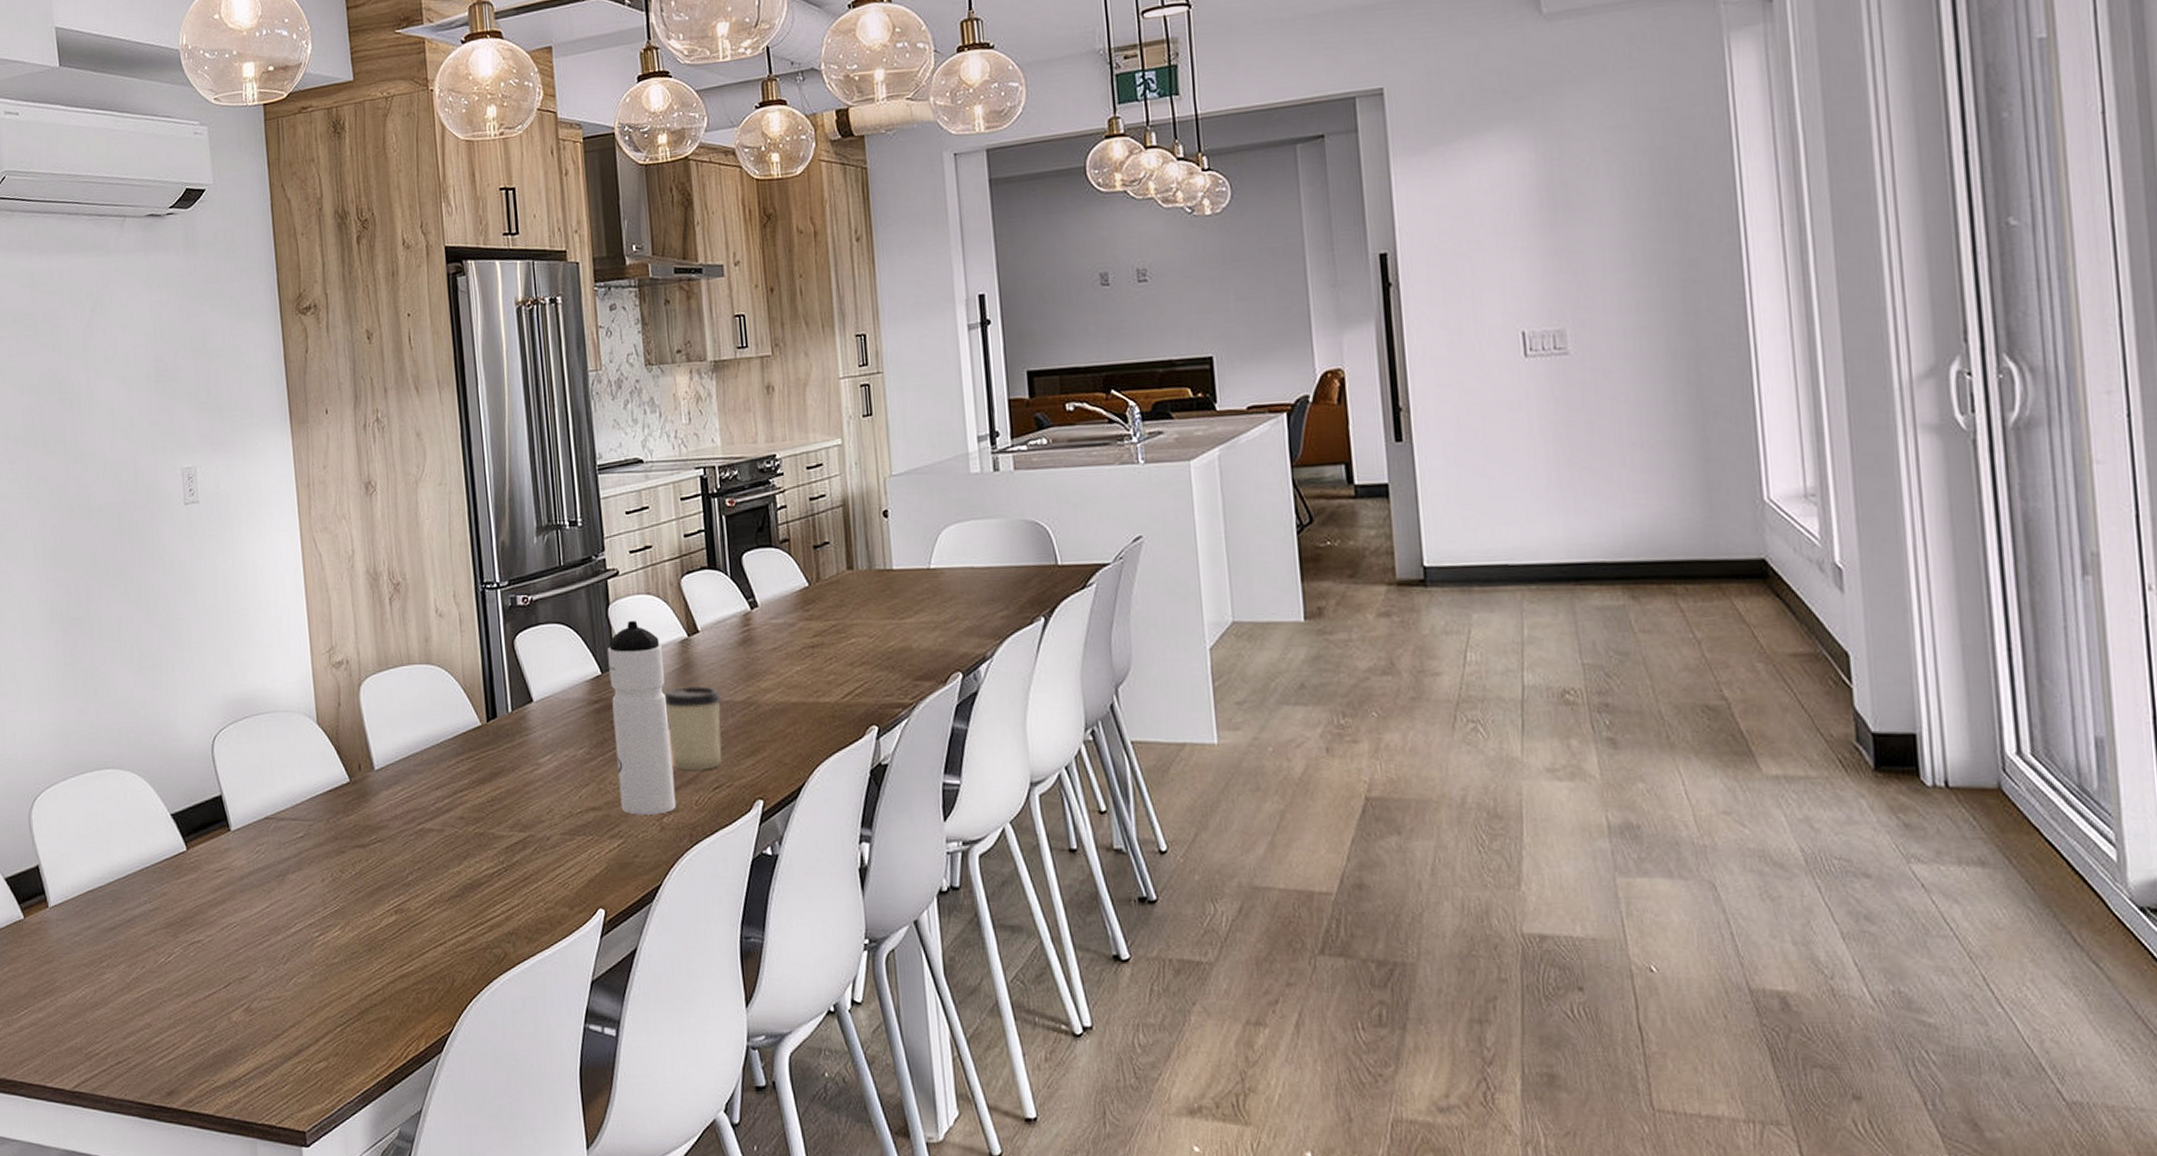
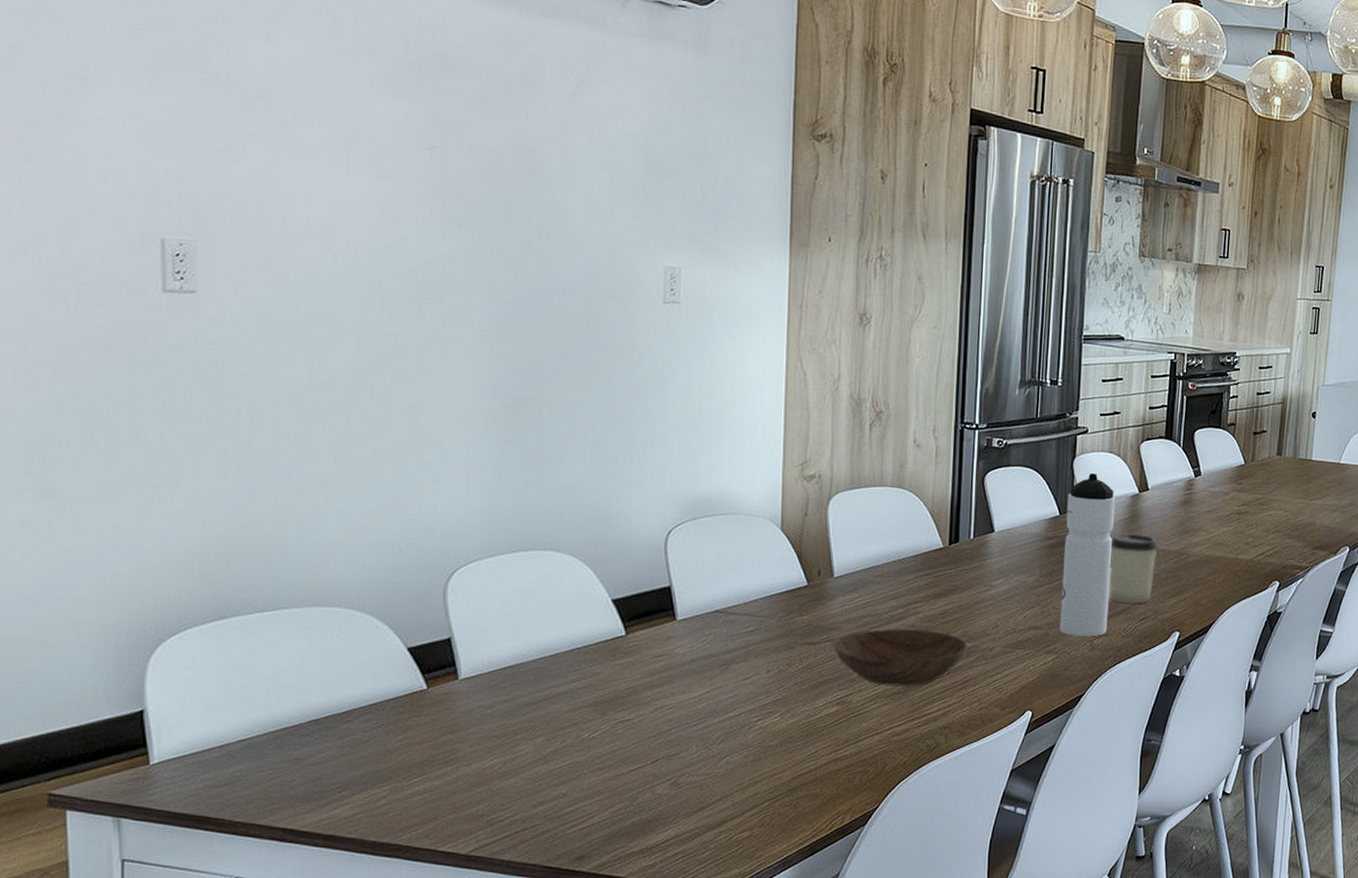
bowl: none [382,820,524,888] -> present [832,628,969,687]

